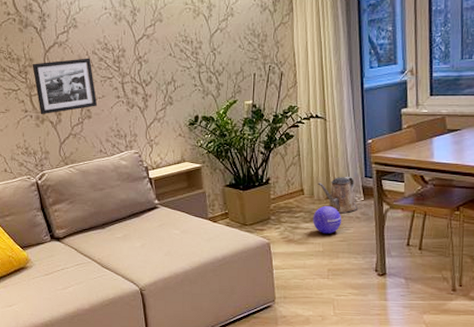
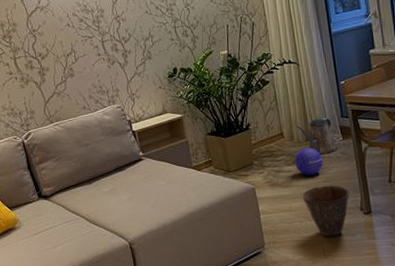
picture frame: present [32,58,98,115] -> none [15,19,80,76]
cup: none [317,244,366,296] -> present [302,185,350,237]

